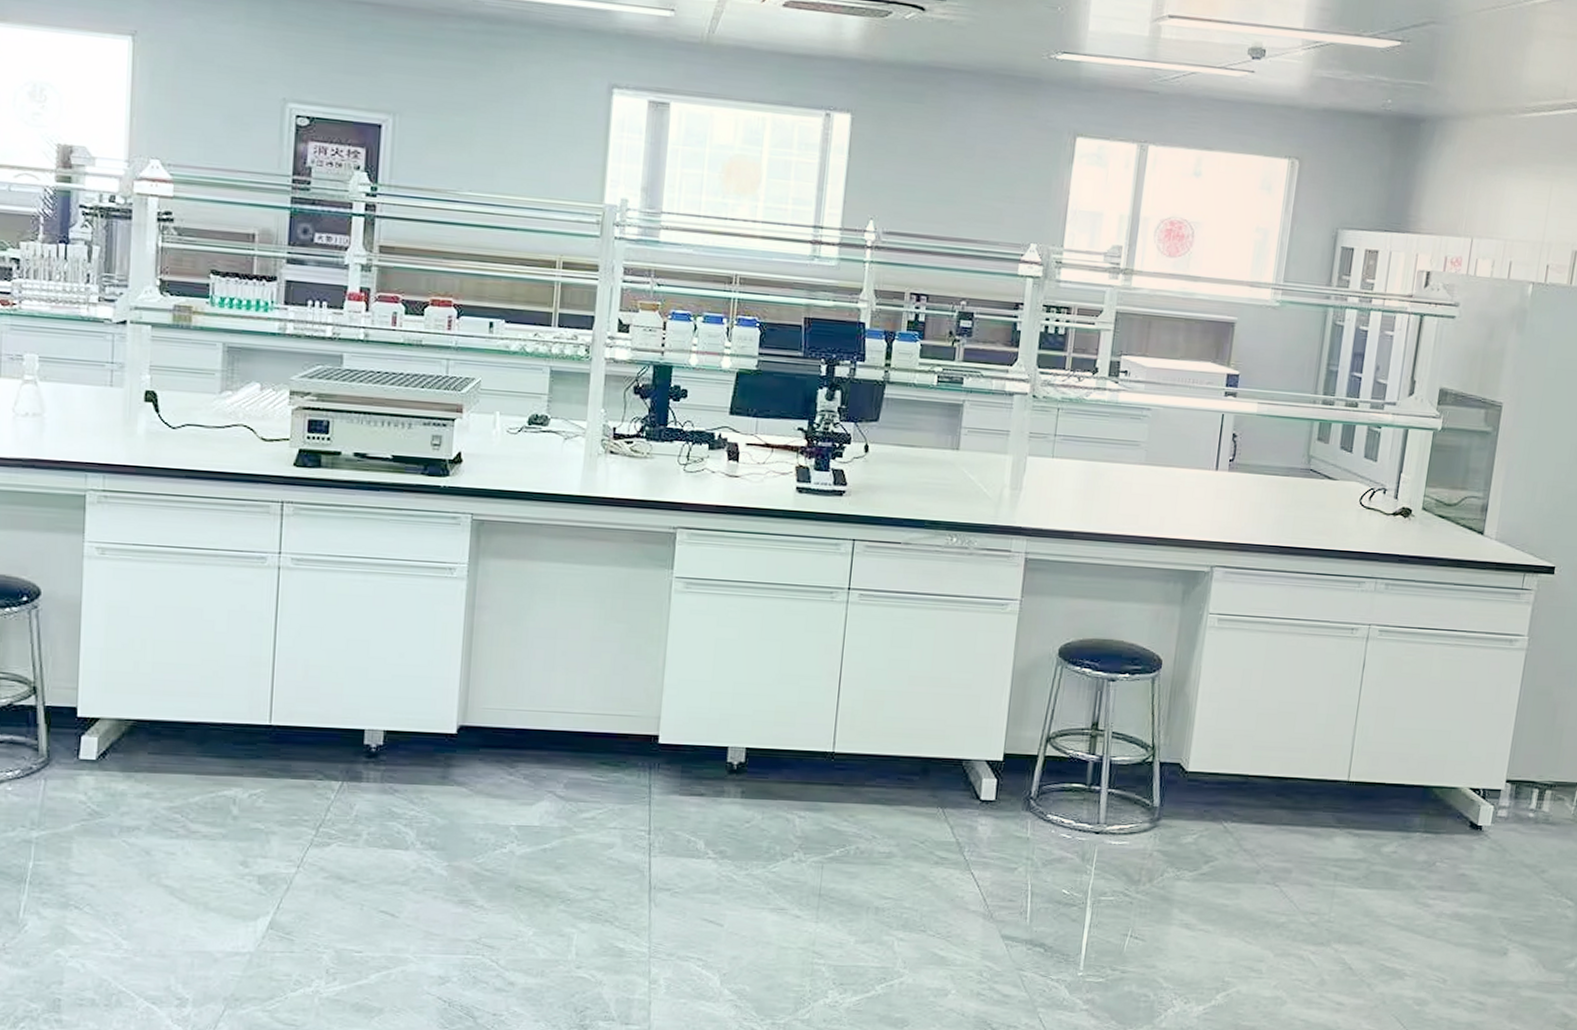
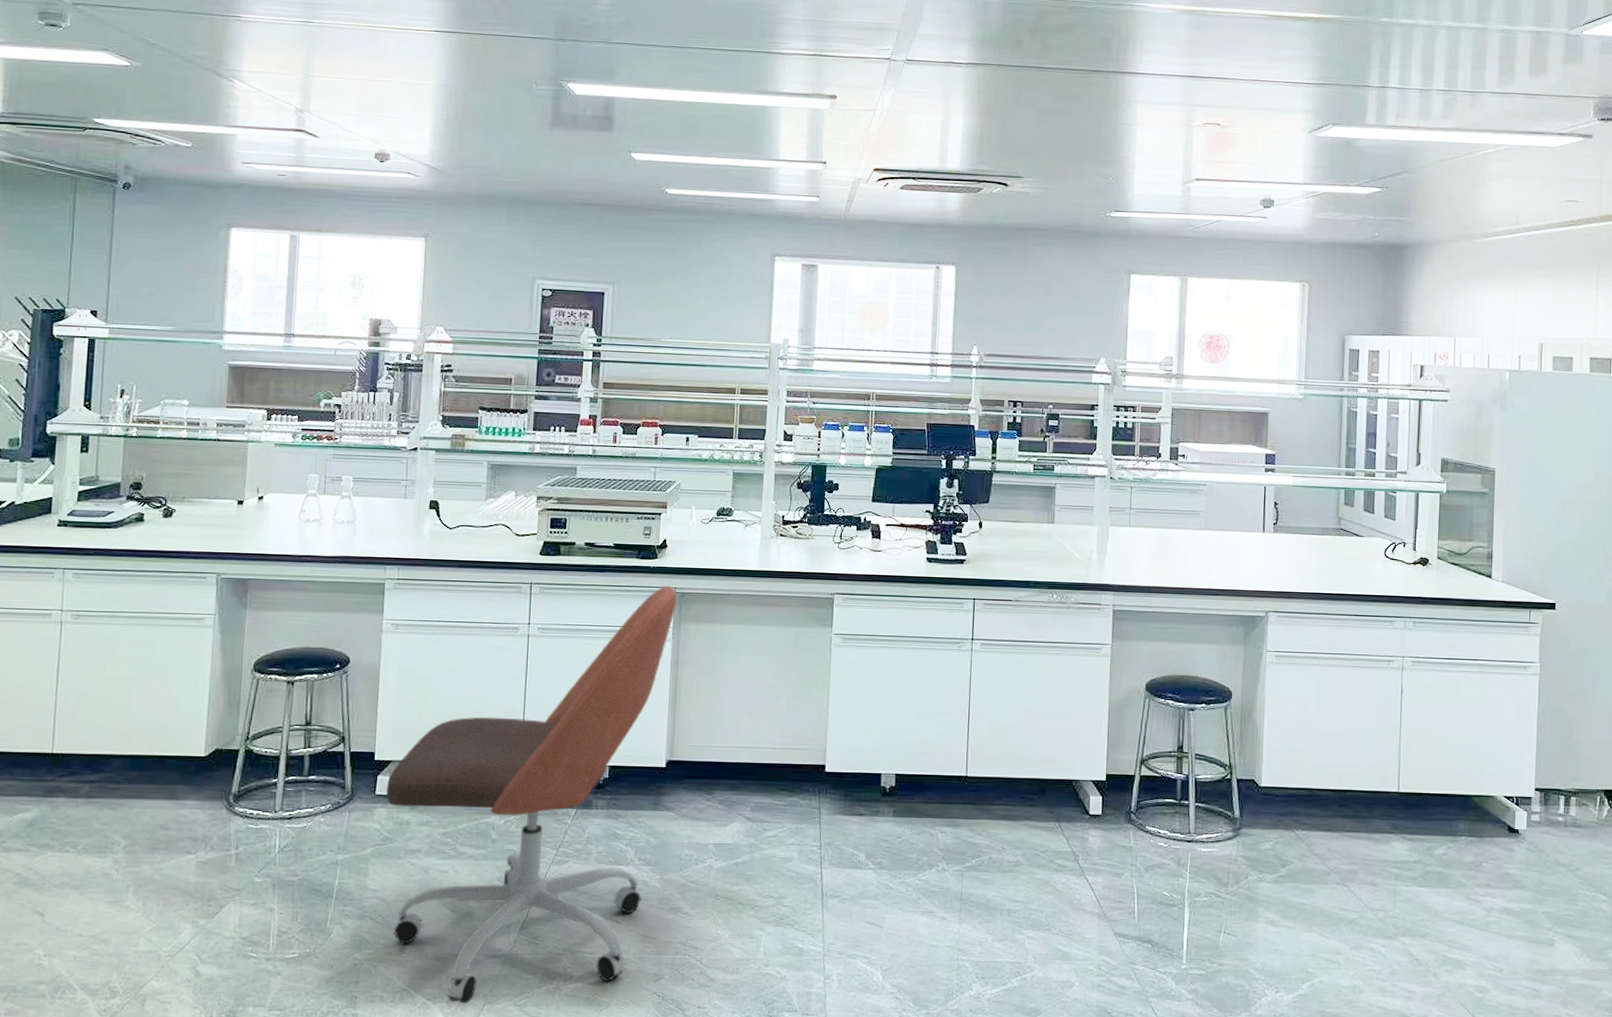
office chair: none [93,510,475,1009] -> present [386,585,678,1004]

